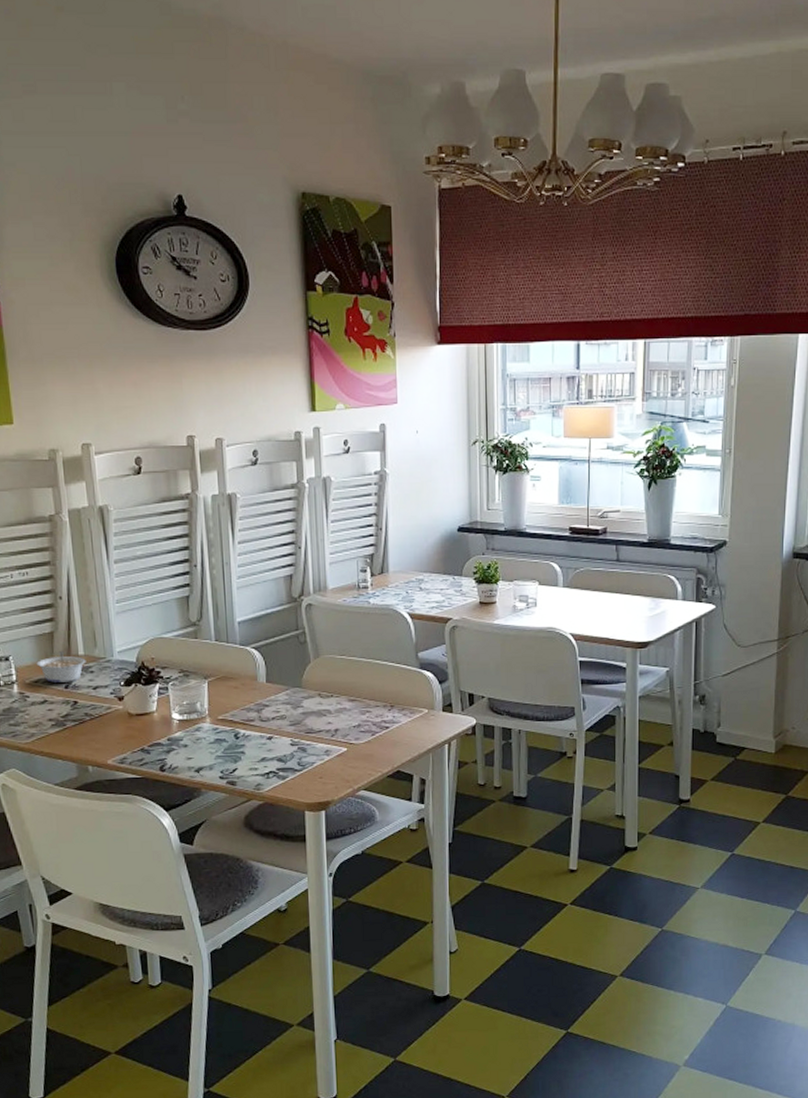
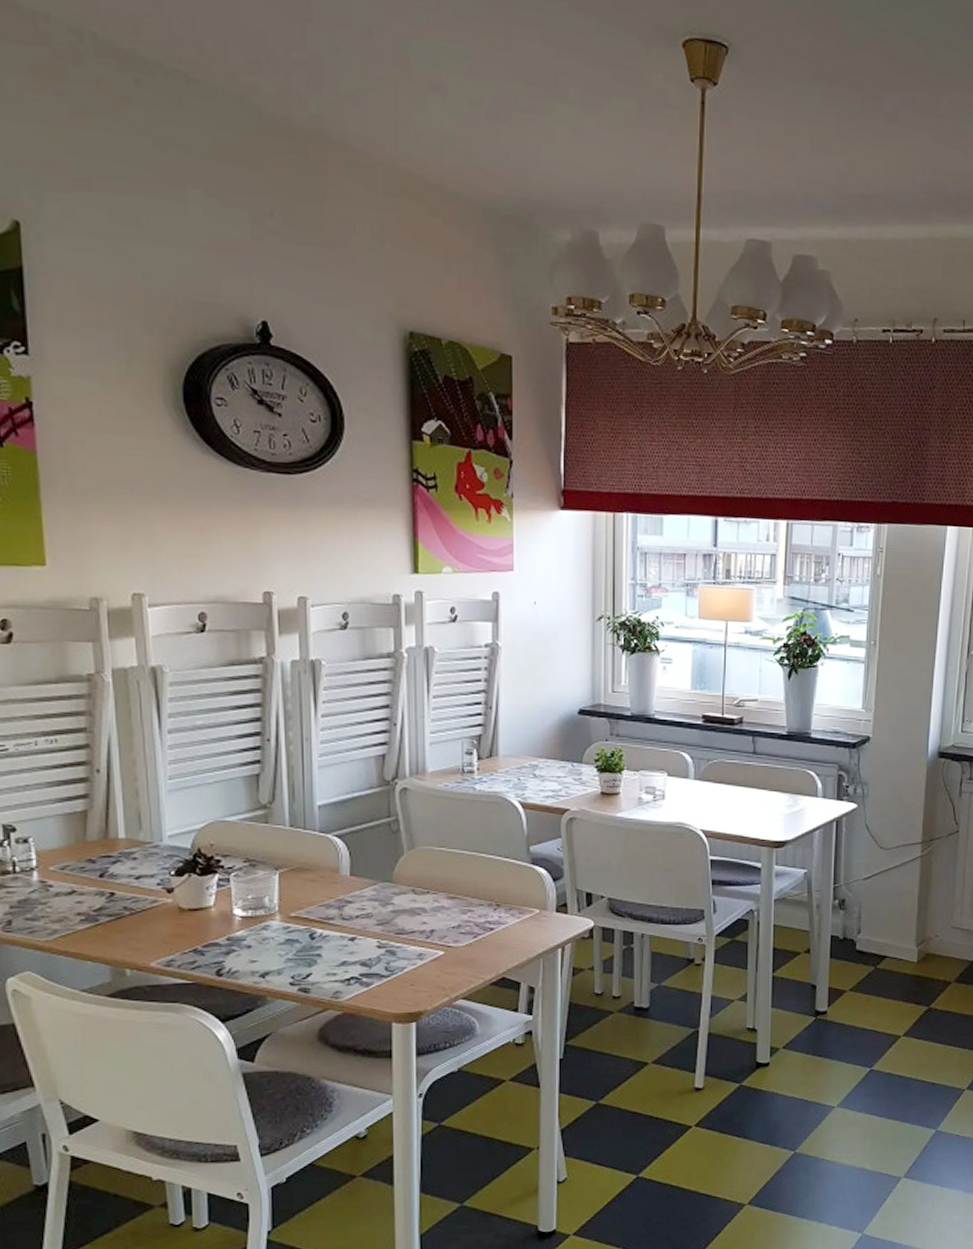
legume: present [36,651,86,683] -> none [64,834,128,870]

